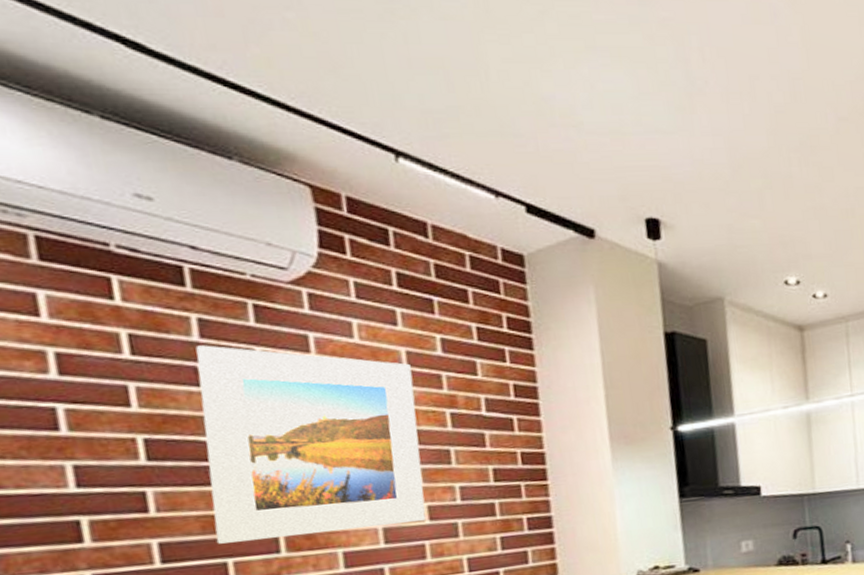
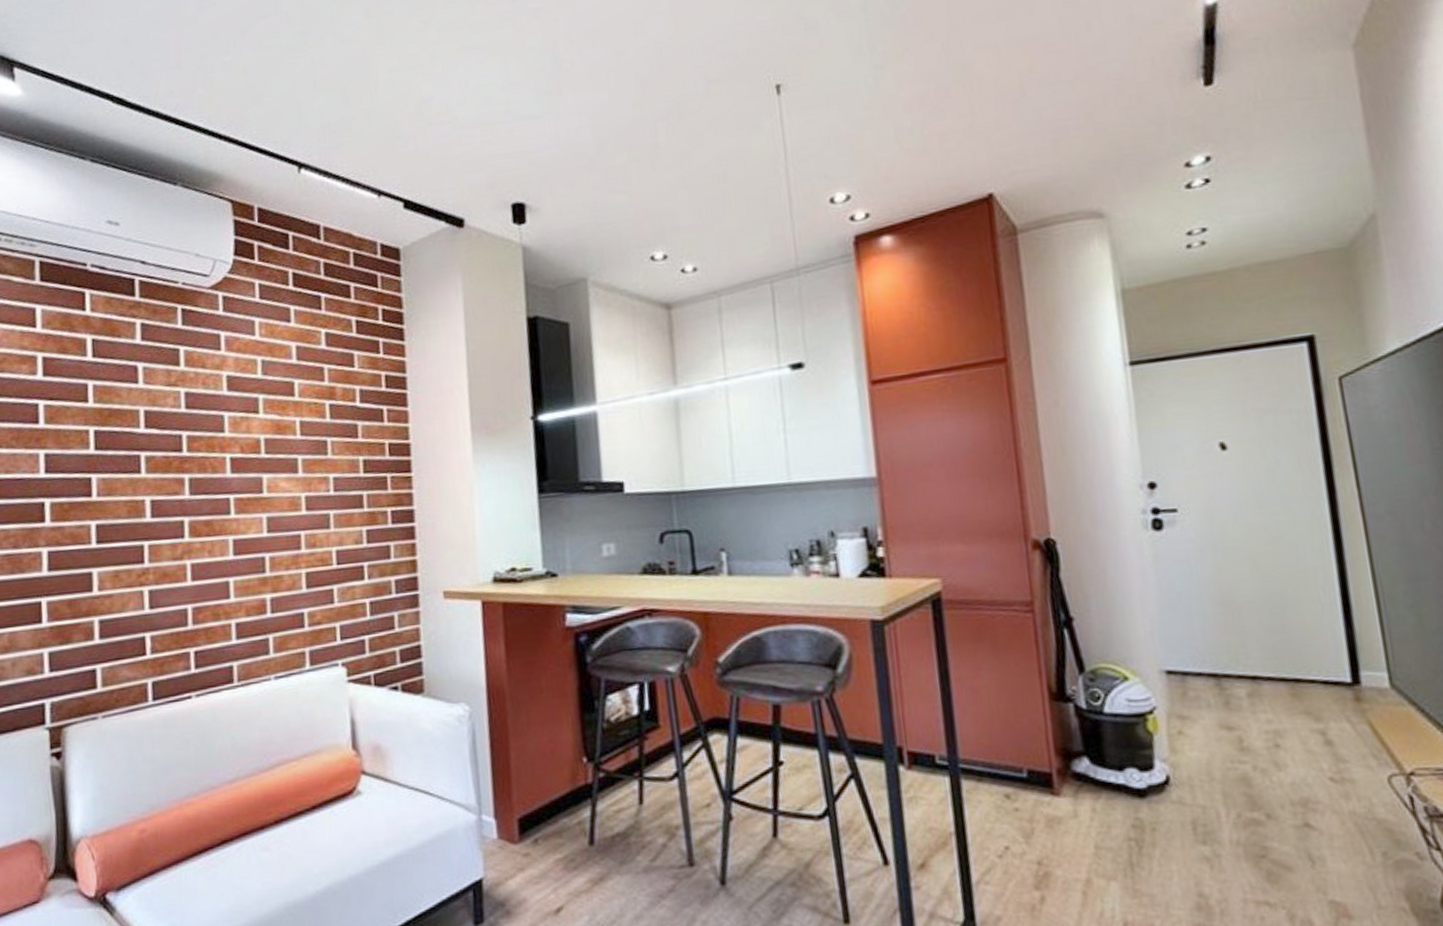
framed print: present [195,345,426,544] -> none [137,346,303,527]

